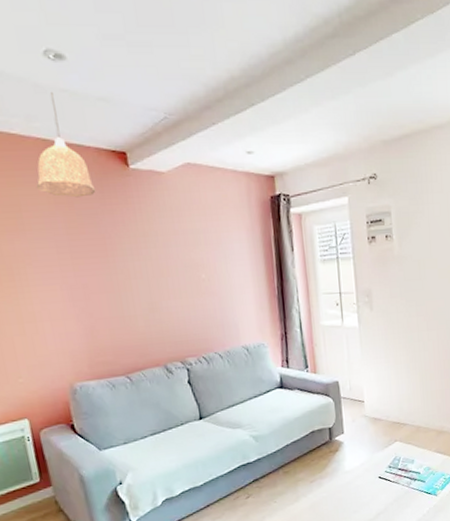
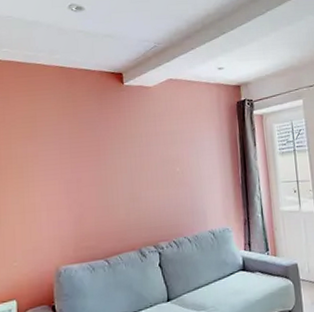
pendant lamp: present [36,91,96,198] -> none [50,32,96,109]

